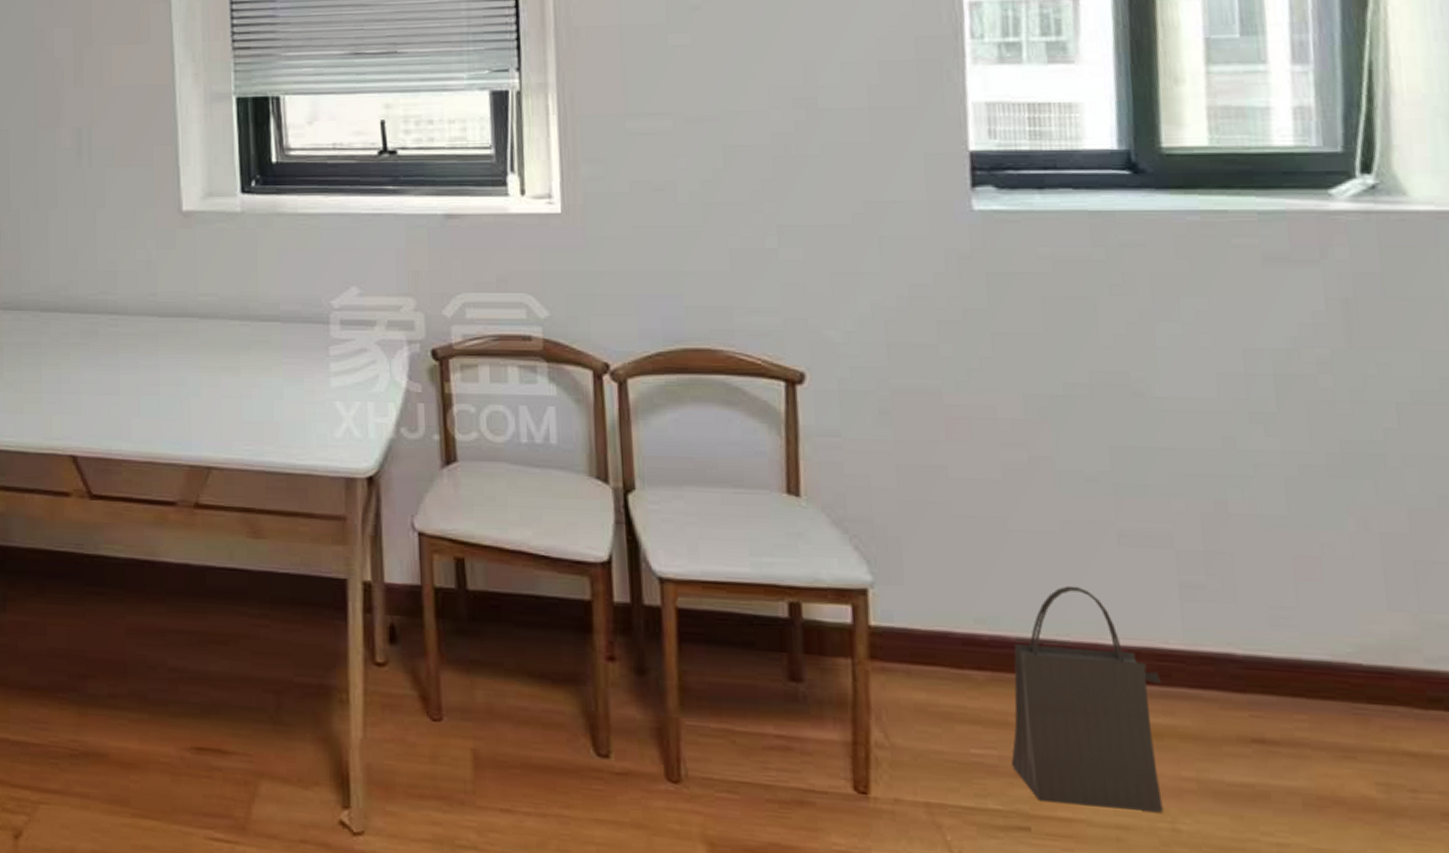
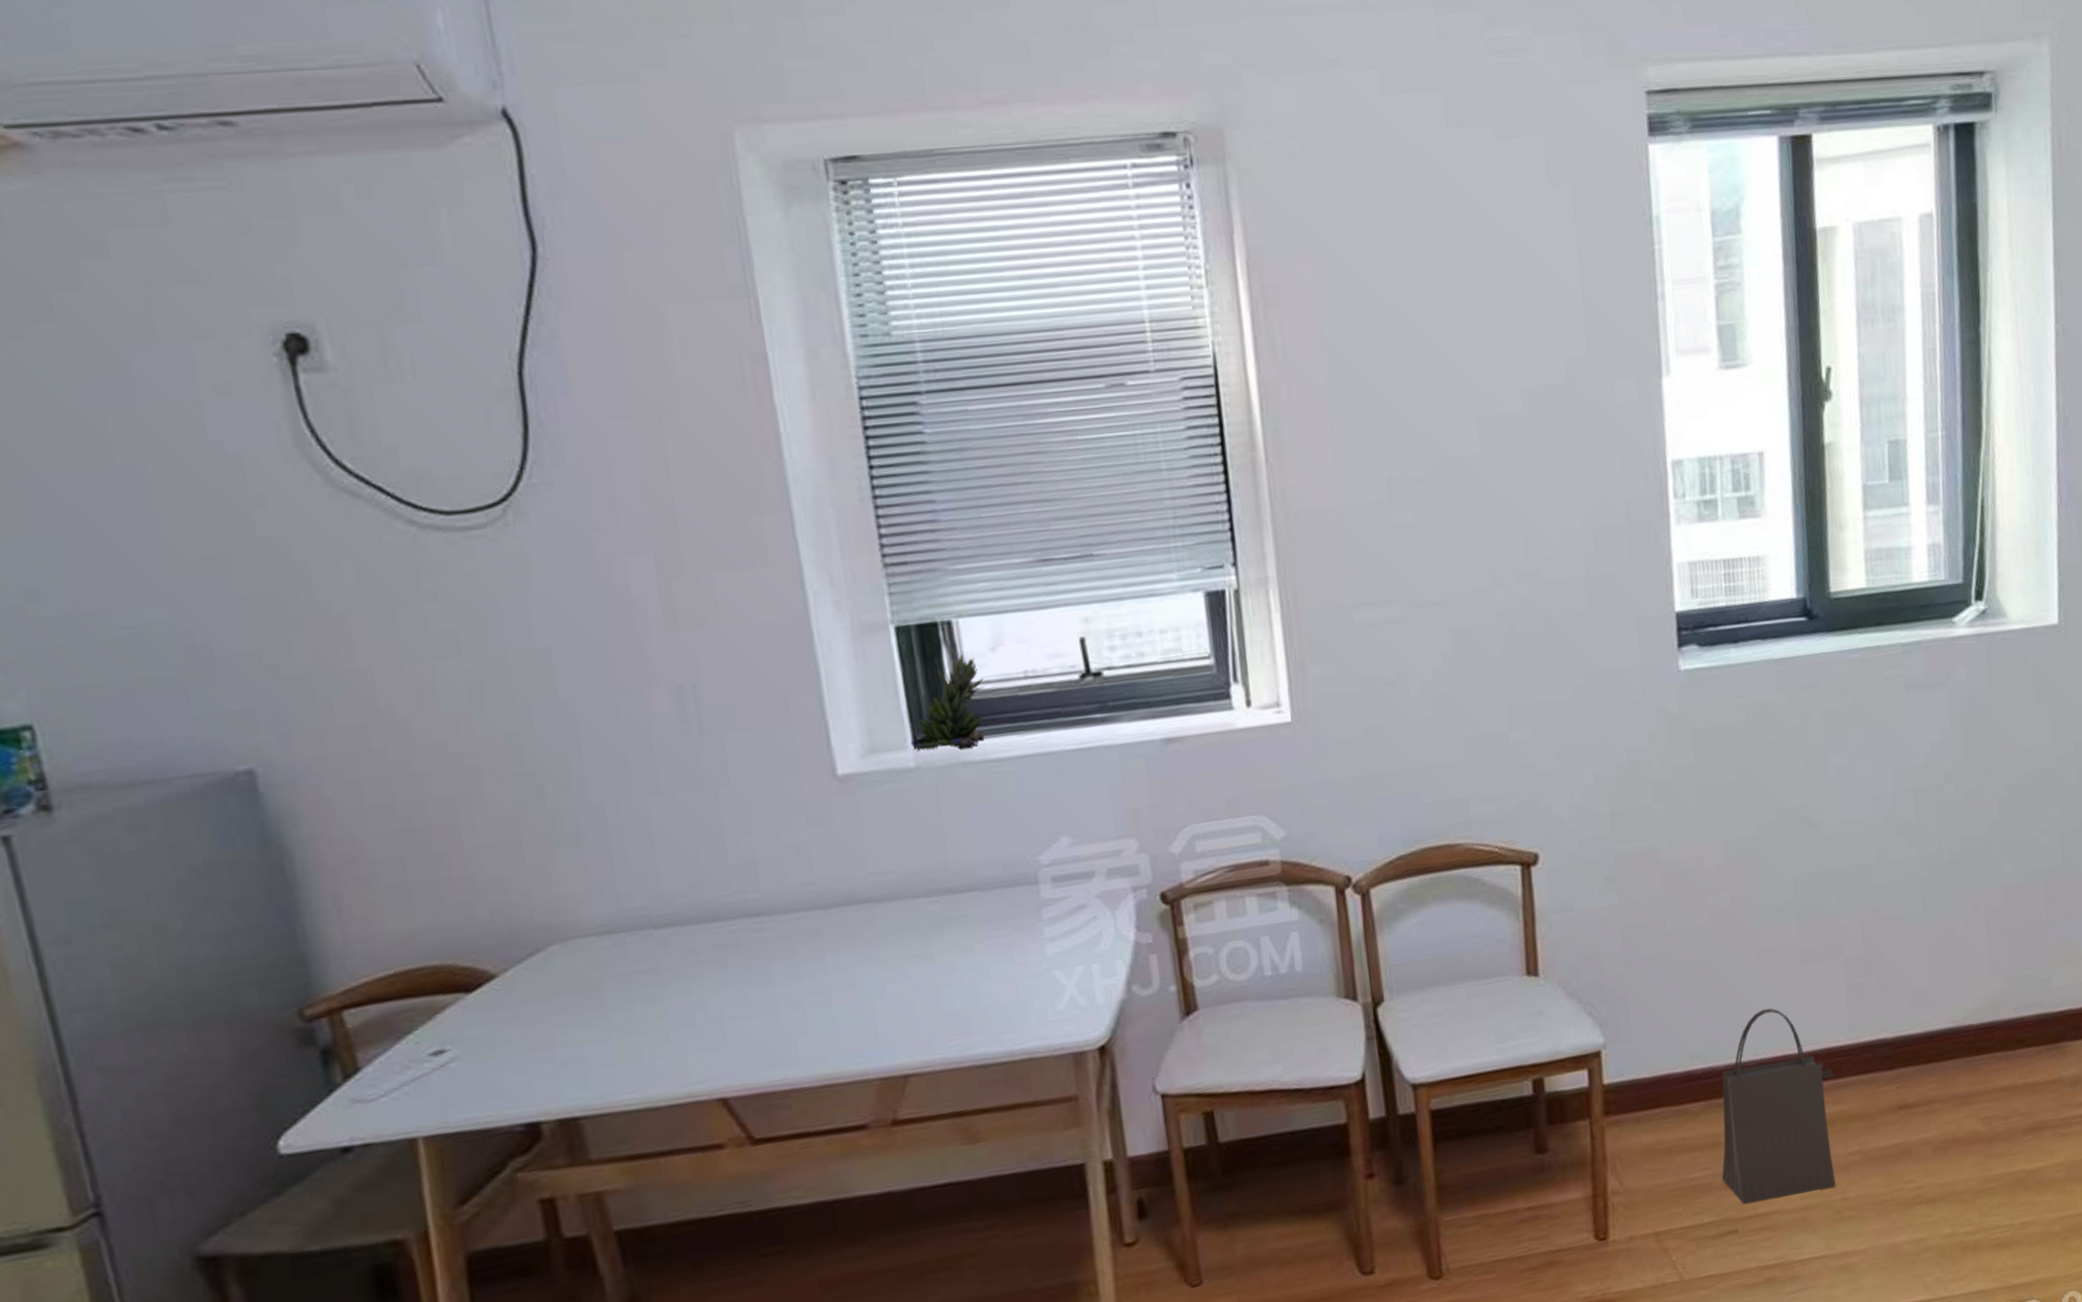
succulent plant: none [240,125,301,201] -> present [912,654,985,753]

